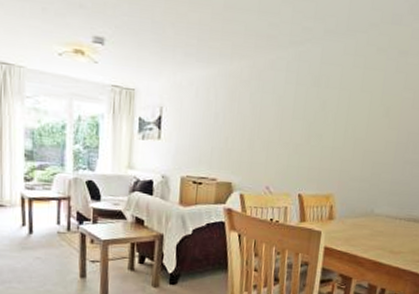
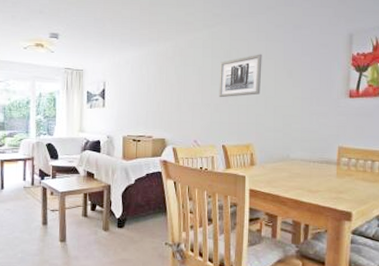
wall art: none [300,84,357,137] -> present [218,54,262,98]

